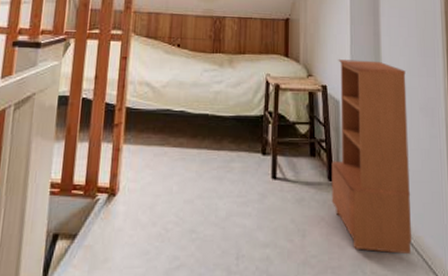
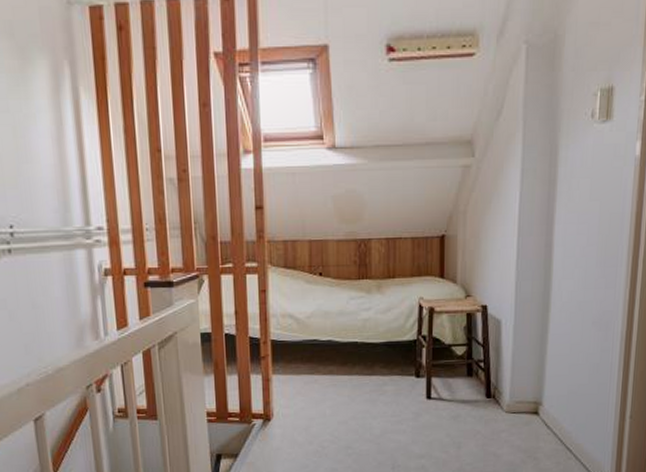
bookcase: present [331,59,411,255] -> none [488,275,580,460]

